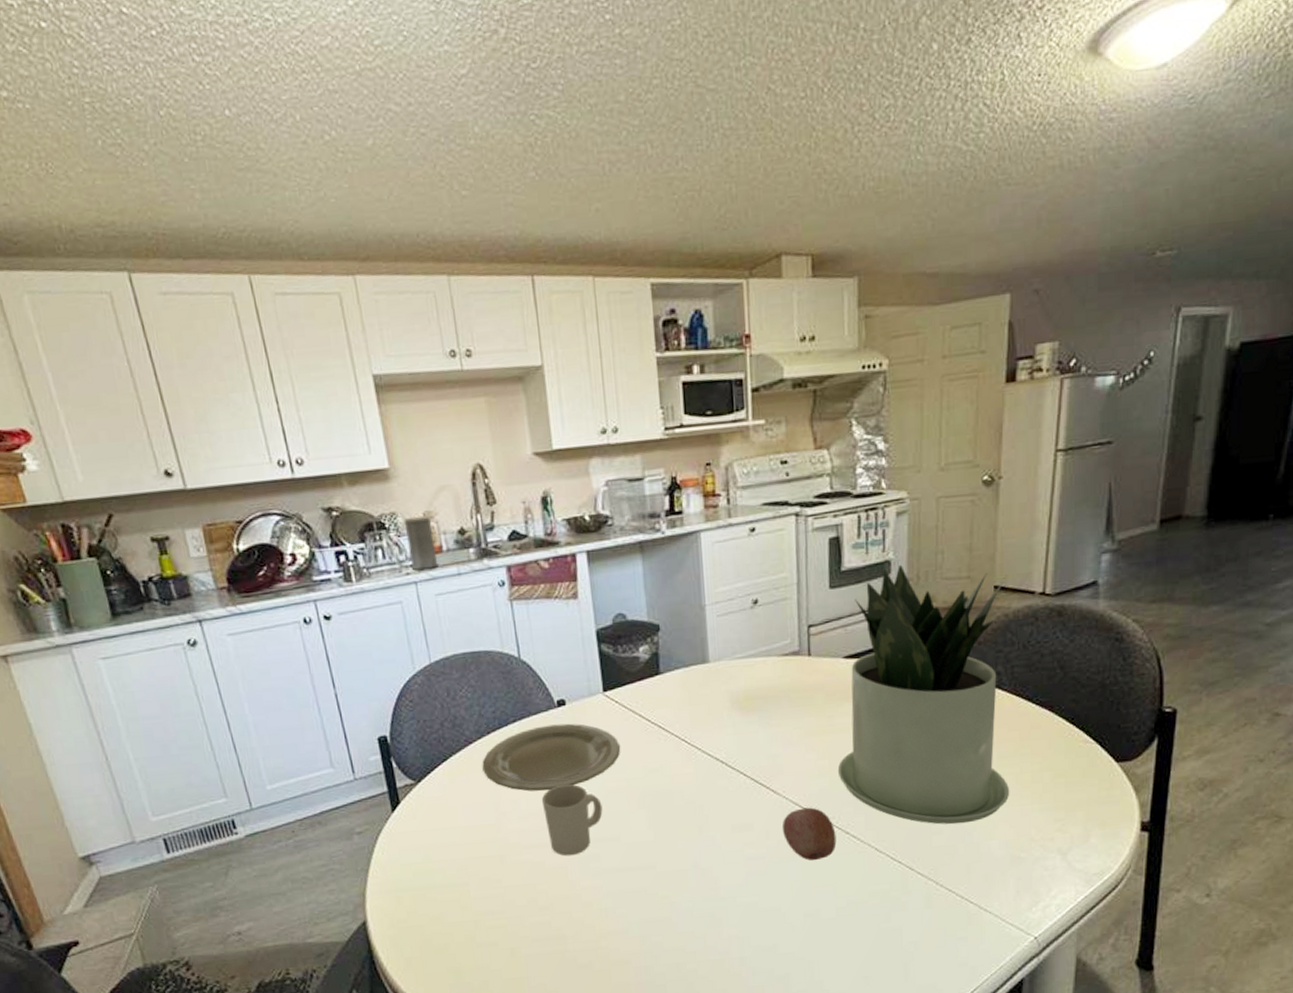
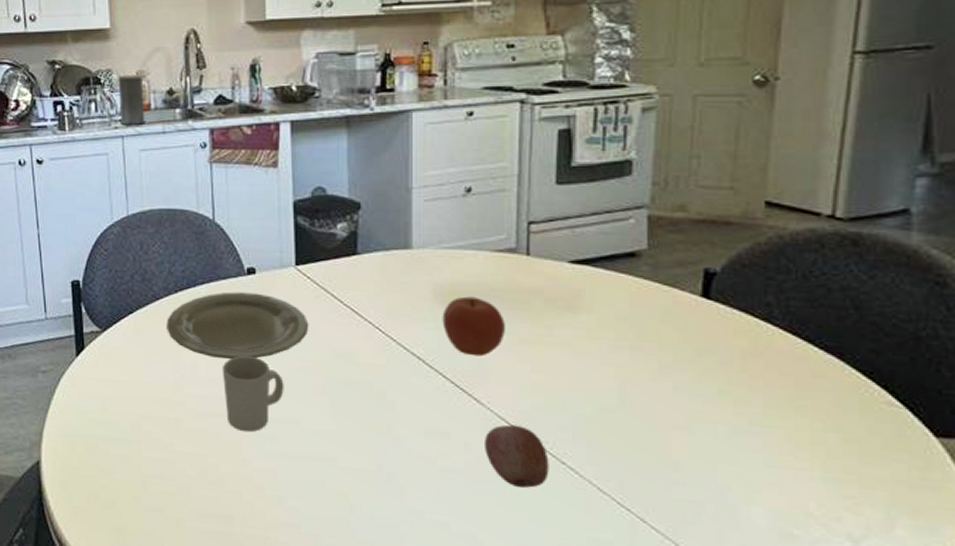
fruit: none [739,699,794,753] -> present [442,296,505,357]
planter: present [837,565,1010,825] -> none [555,167,781,479]

